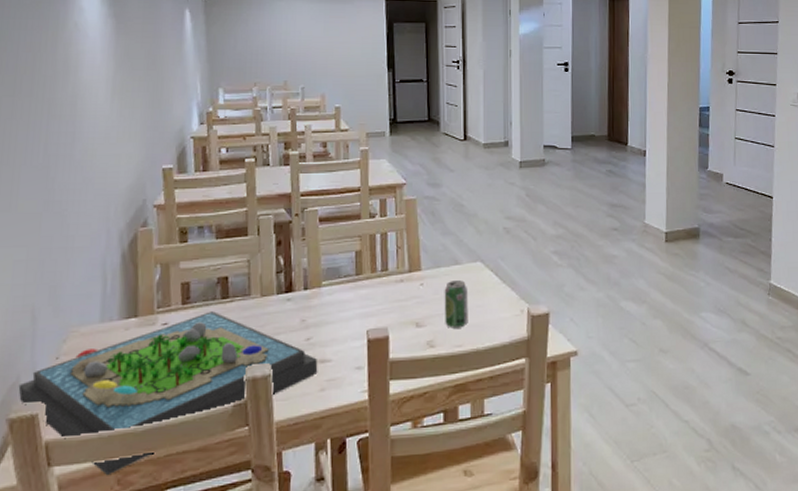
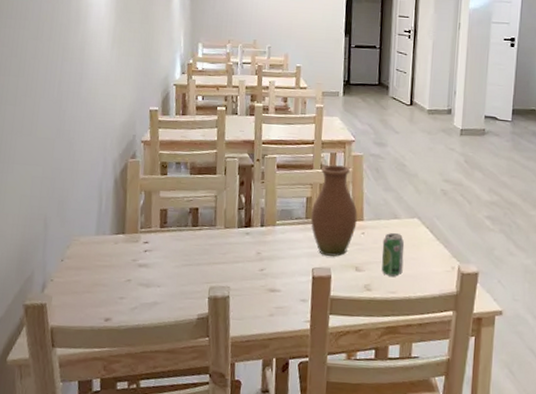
board game: present [18,311,318,476] -> none [32,236,269,362]
vase: none [361,212,414,315] -> present [310,164,357,257]

